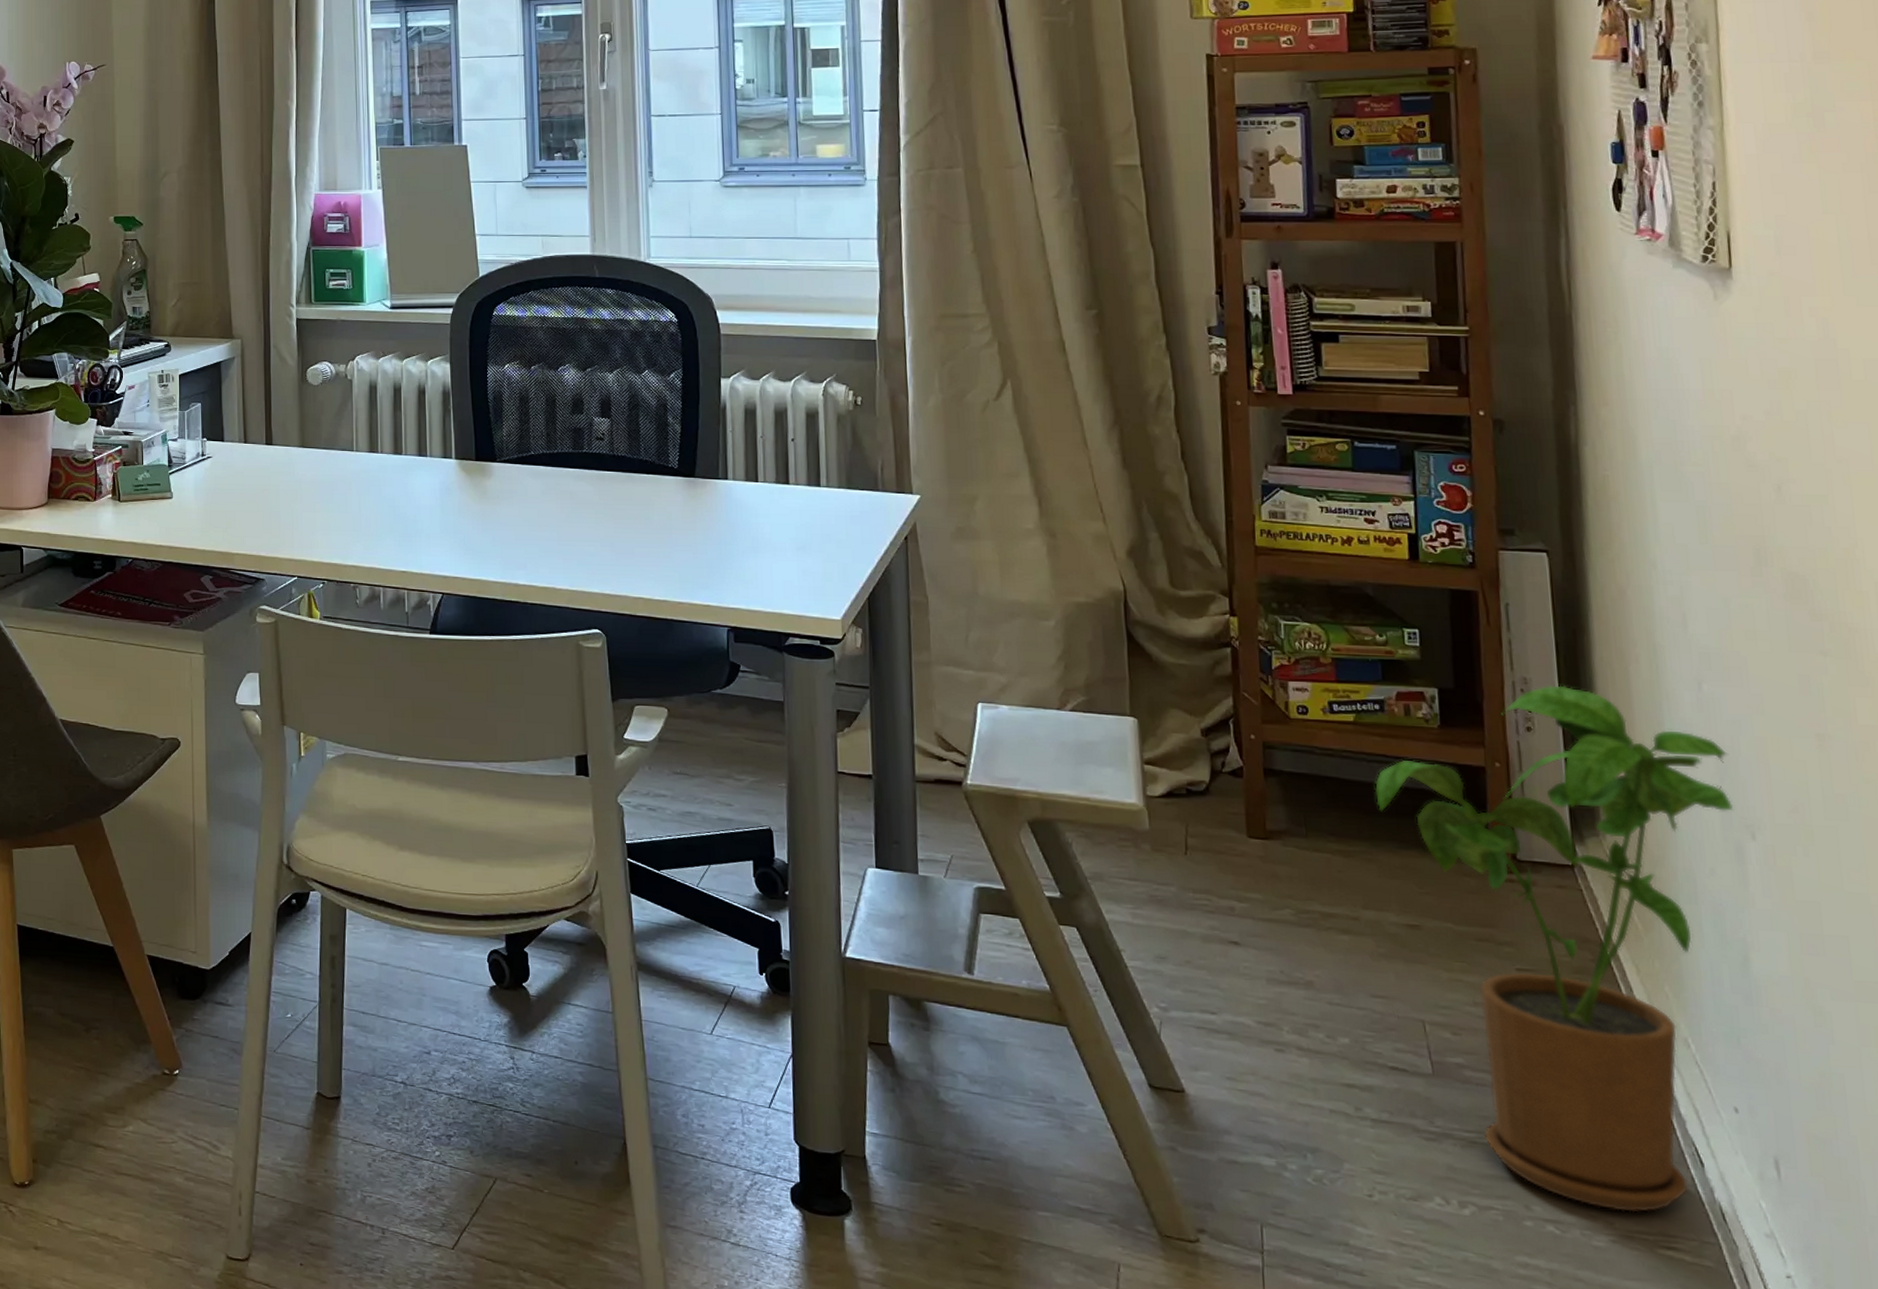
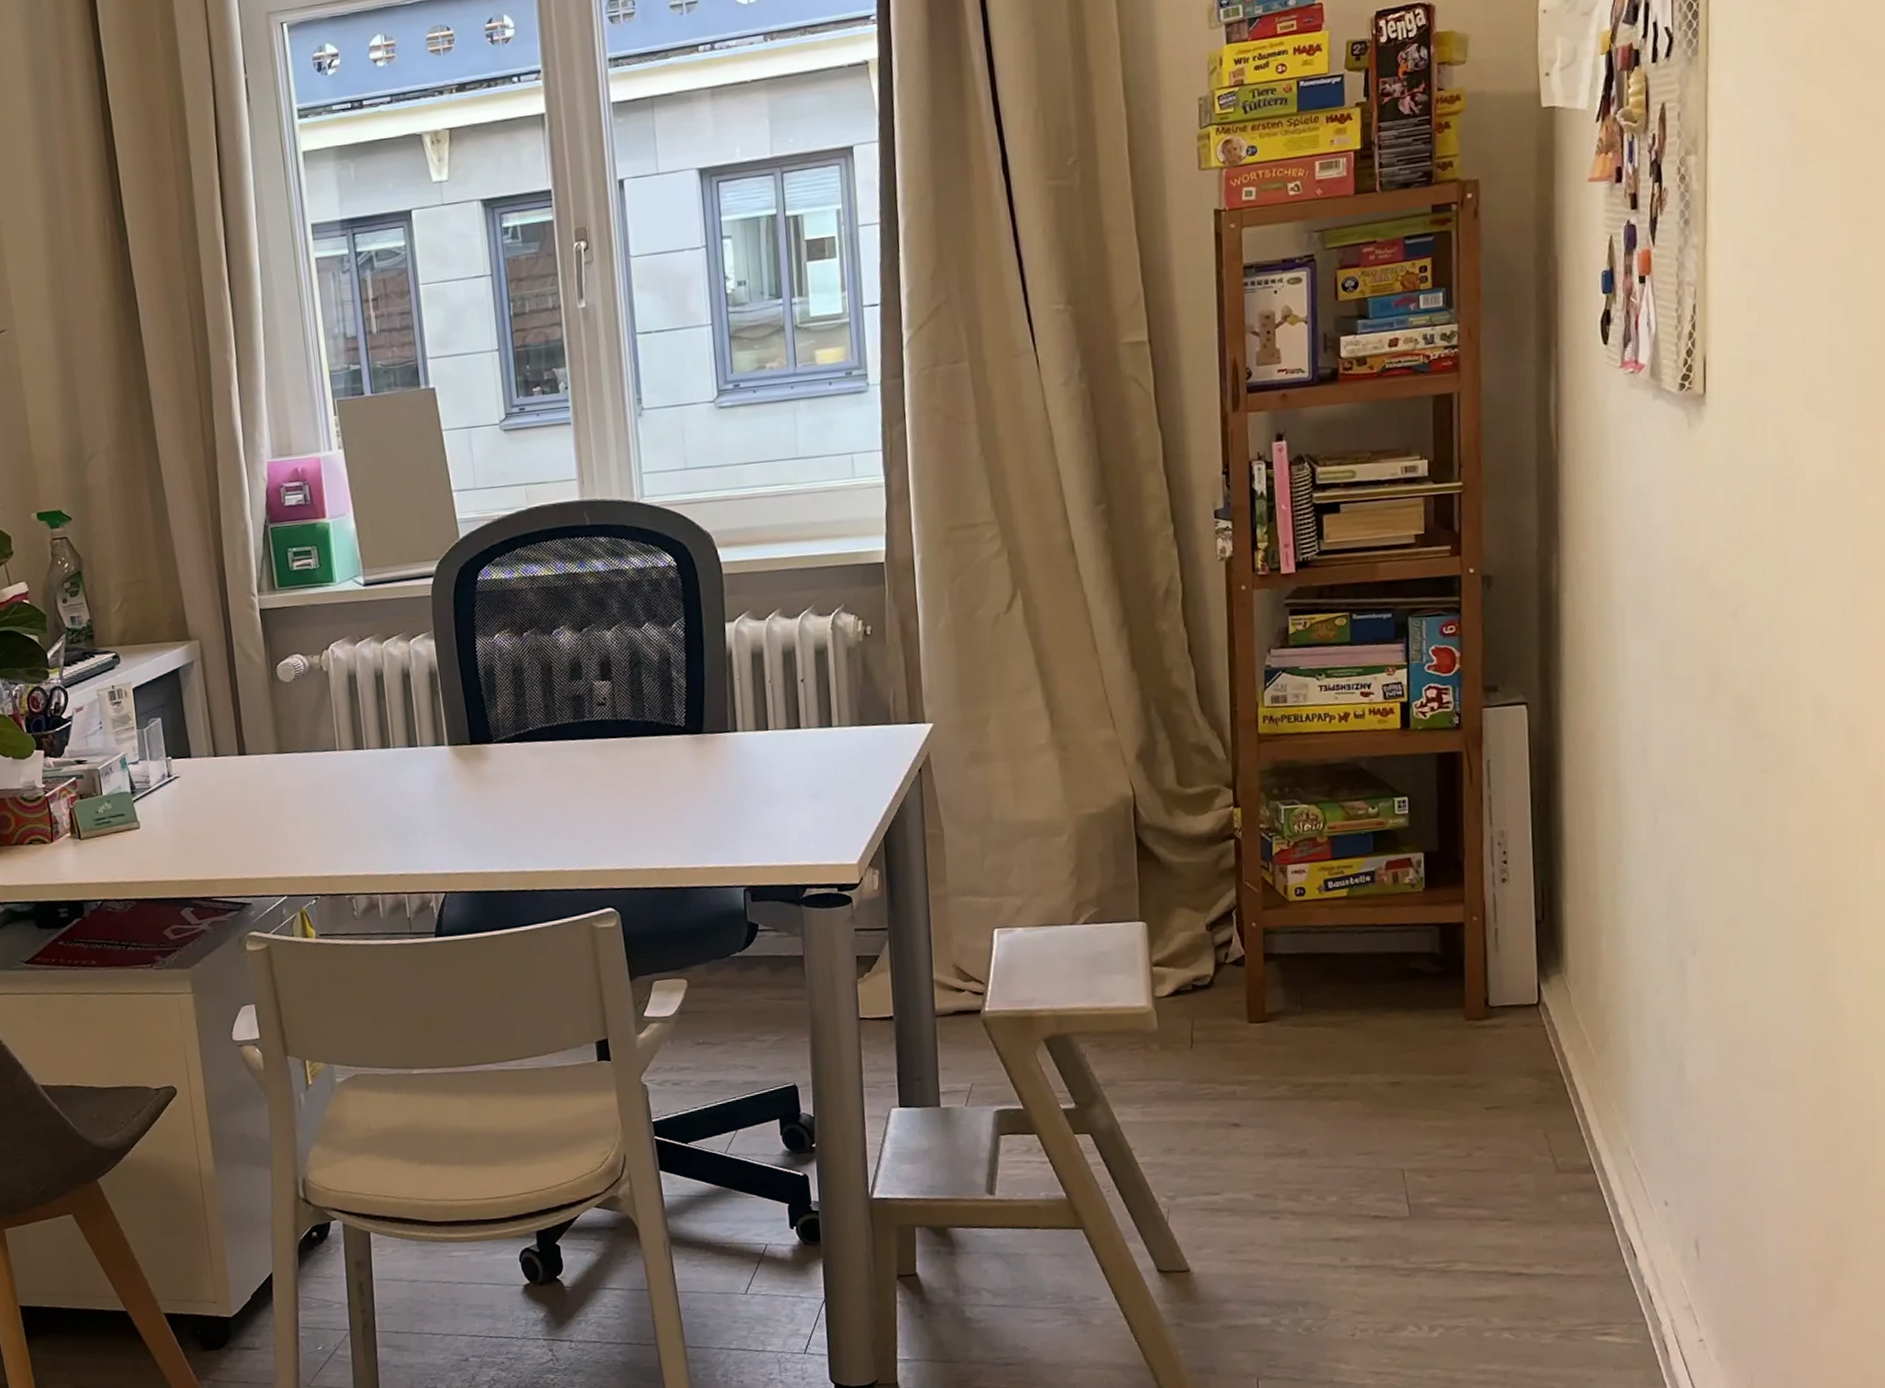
house plant: present [1375,685,1734,1213] -> none [1365,833,1679,1310]

